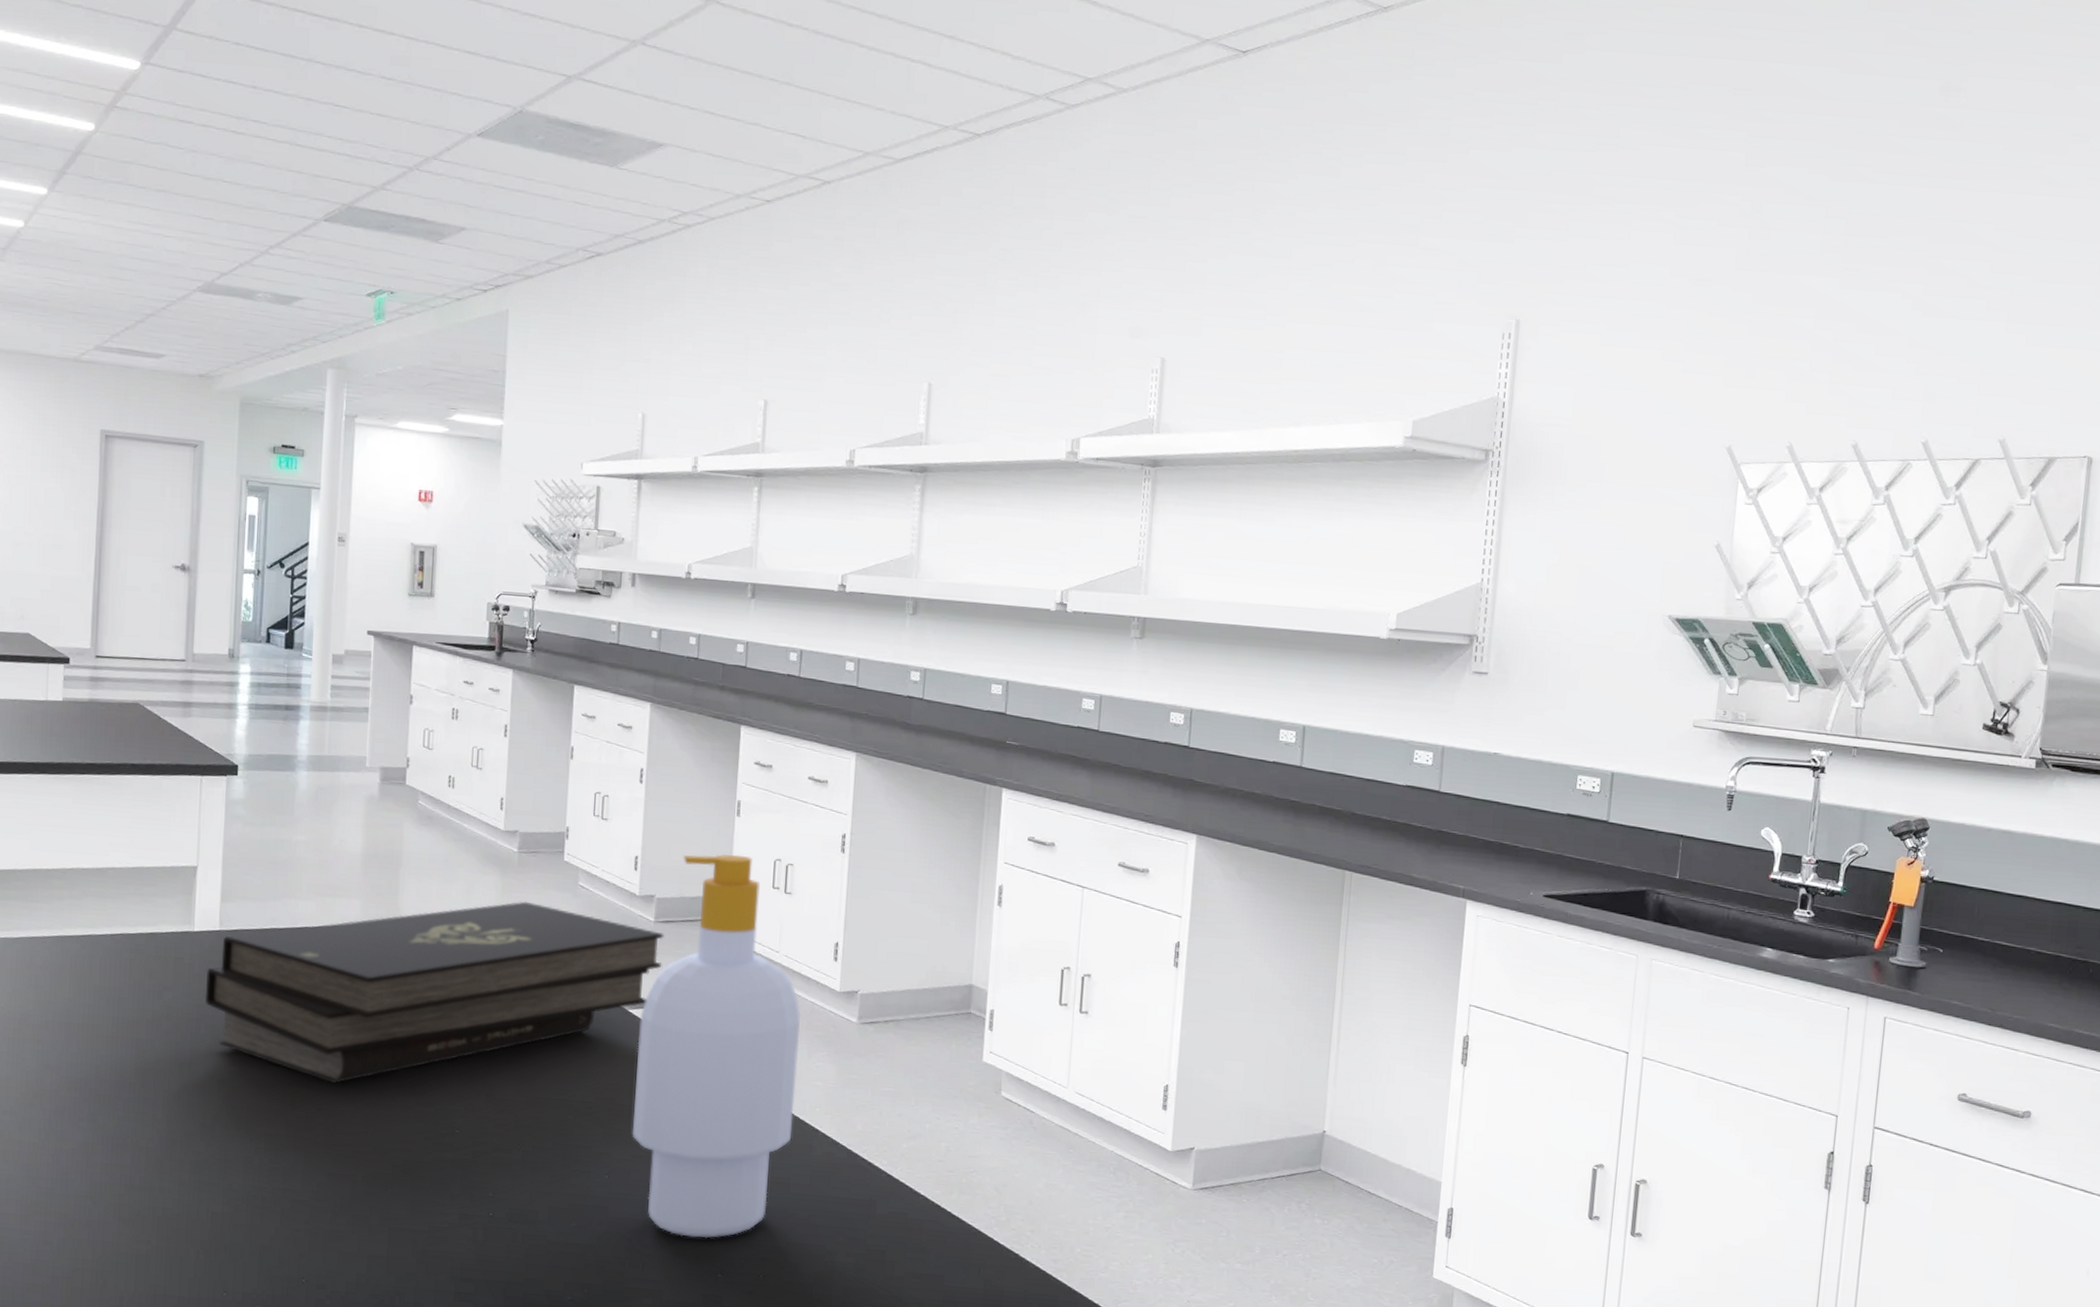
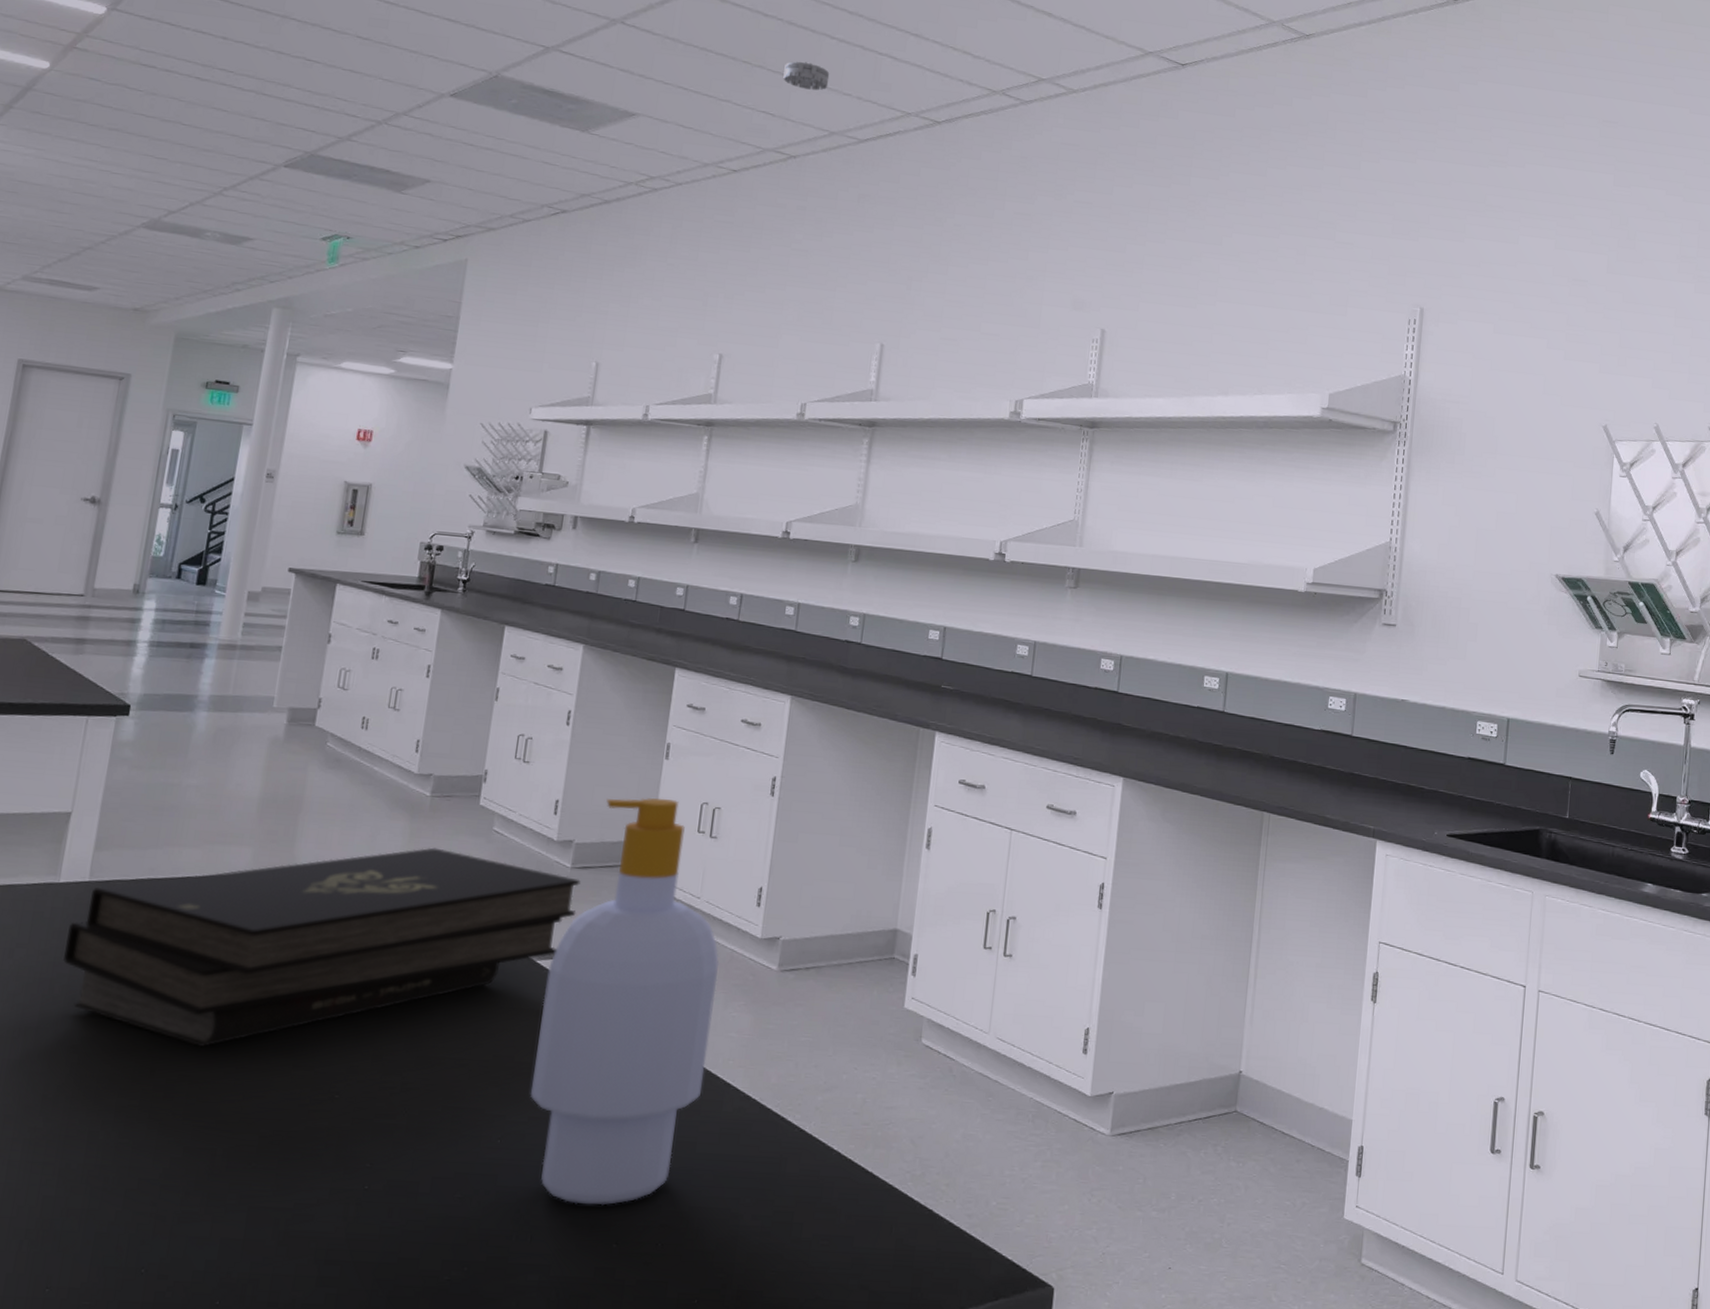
smoke detector: none [812,75,861,107] -> present [783,61,830,91]

